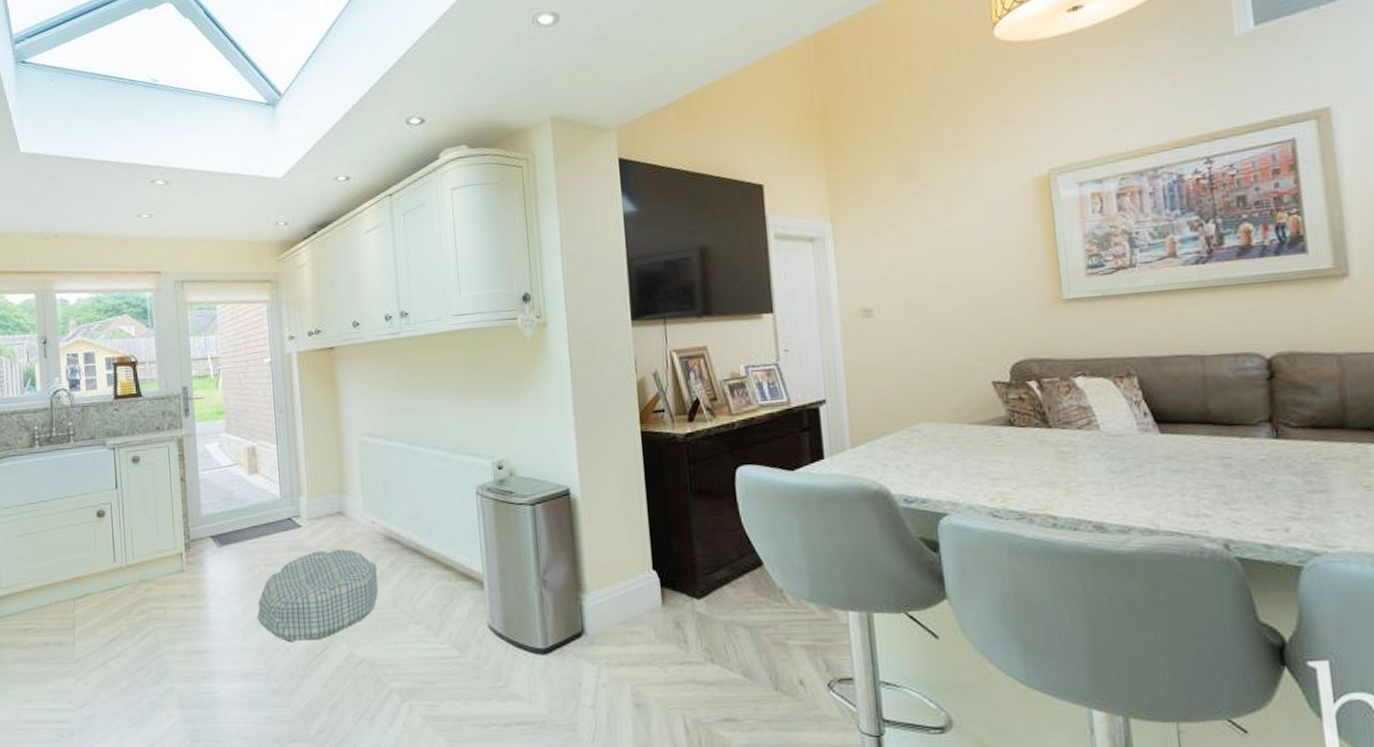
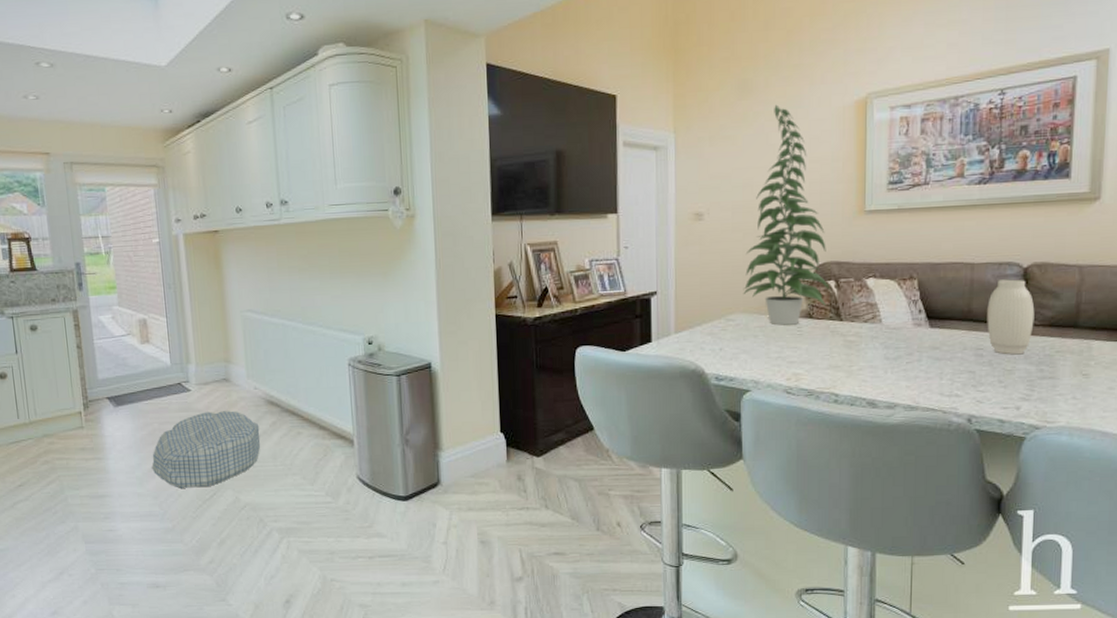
plant: none [927,186,1032,436] -> present [743,104,830,325]
vase: none [1228,372,1291,464] -> present [987,279,1035,355]

